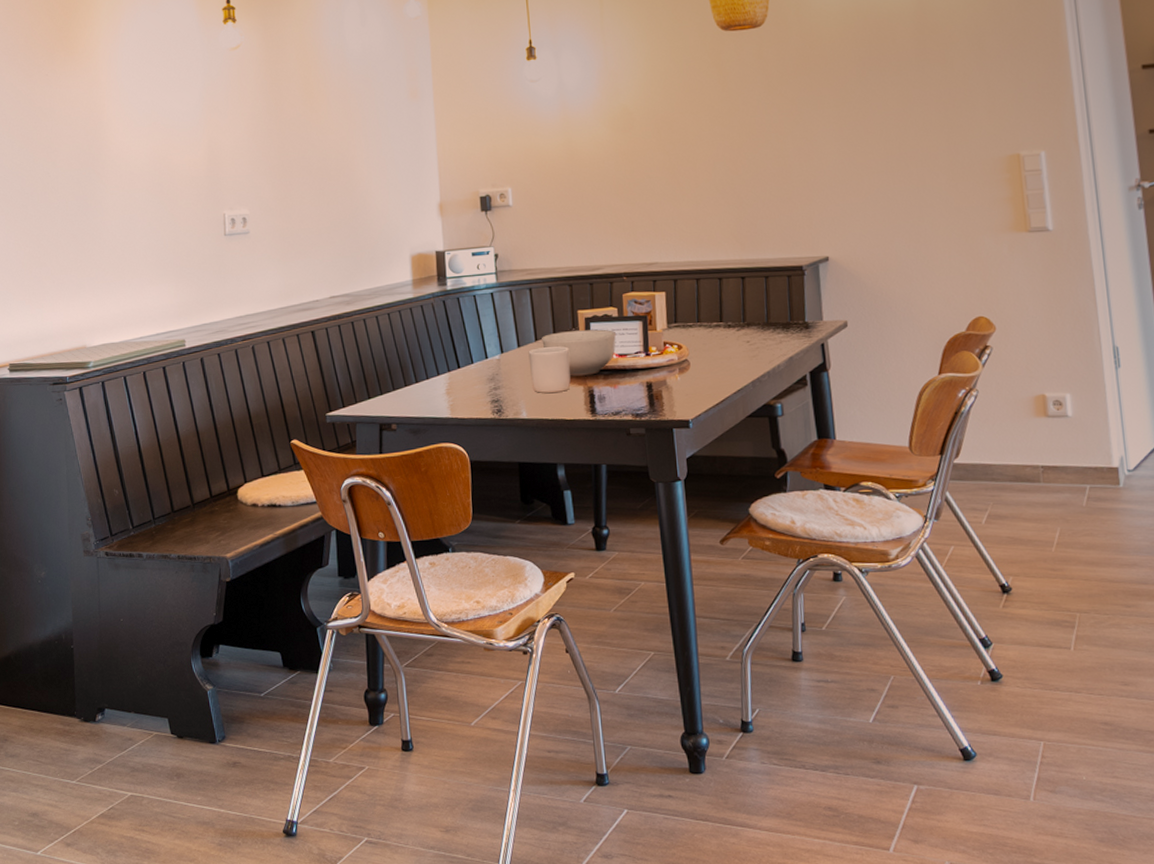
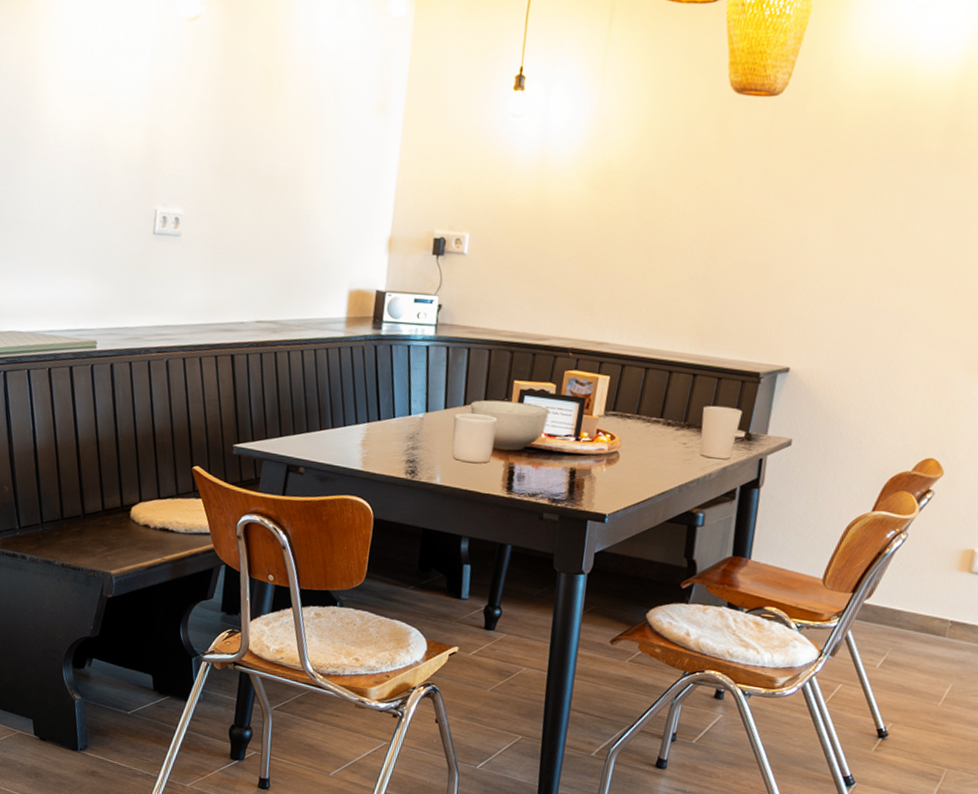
cup: none [758,301,803,351] -> present [700,405,746,460]

